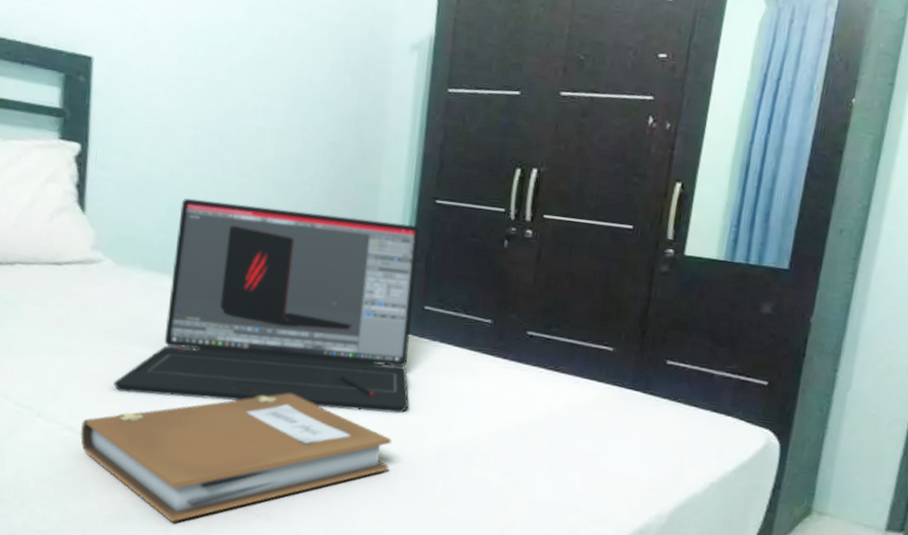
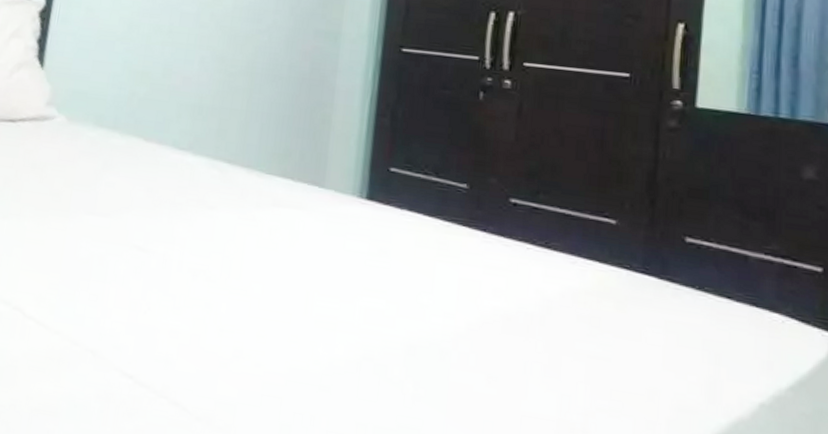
notebook: present [80,393,392,522] -> none [15,267,353,421]
laptop: present [114,198,420,414] -> none [54,51,385,297]

